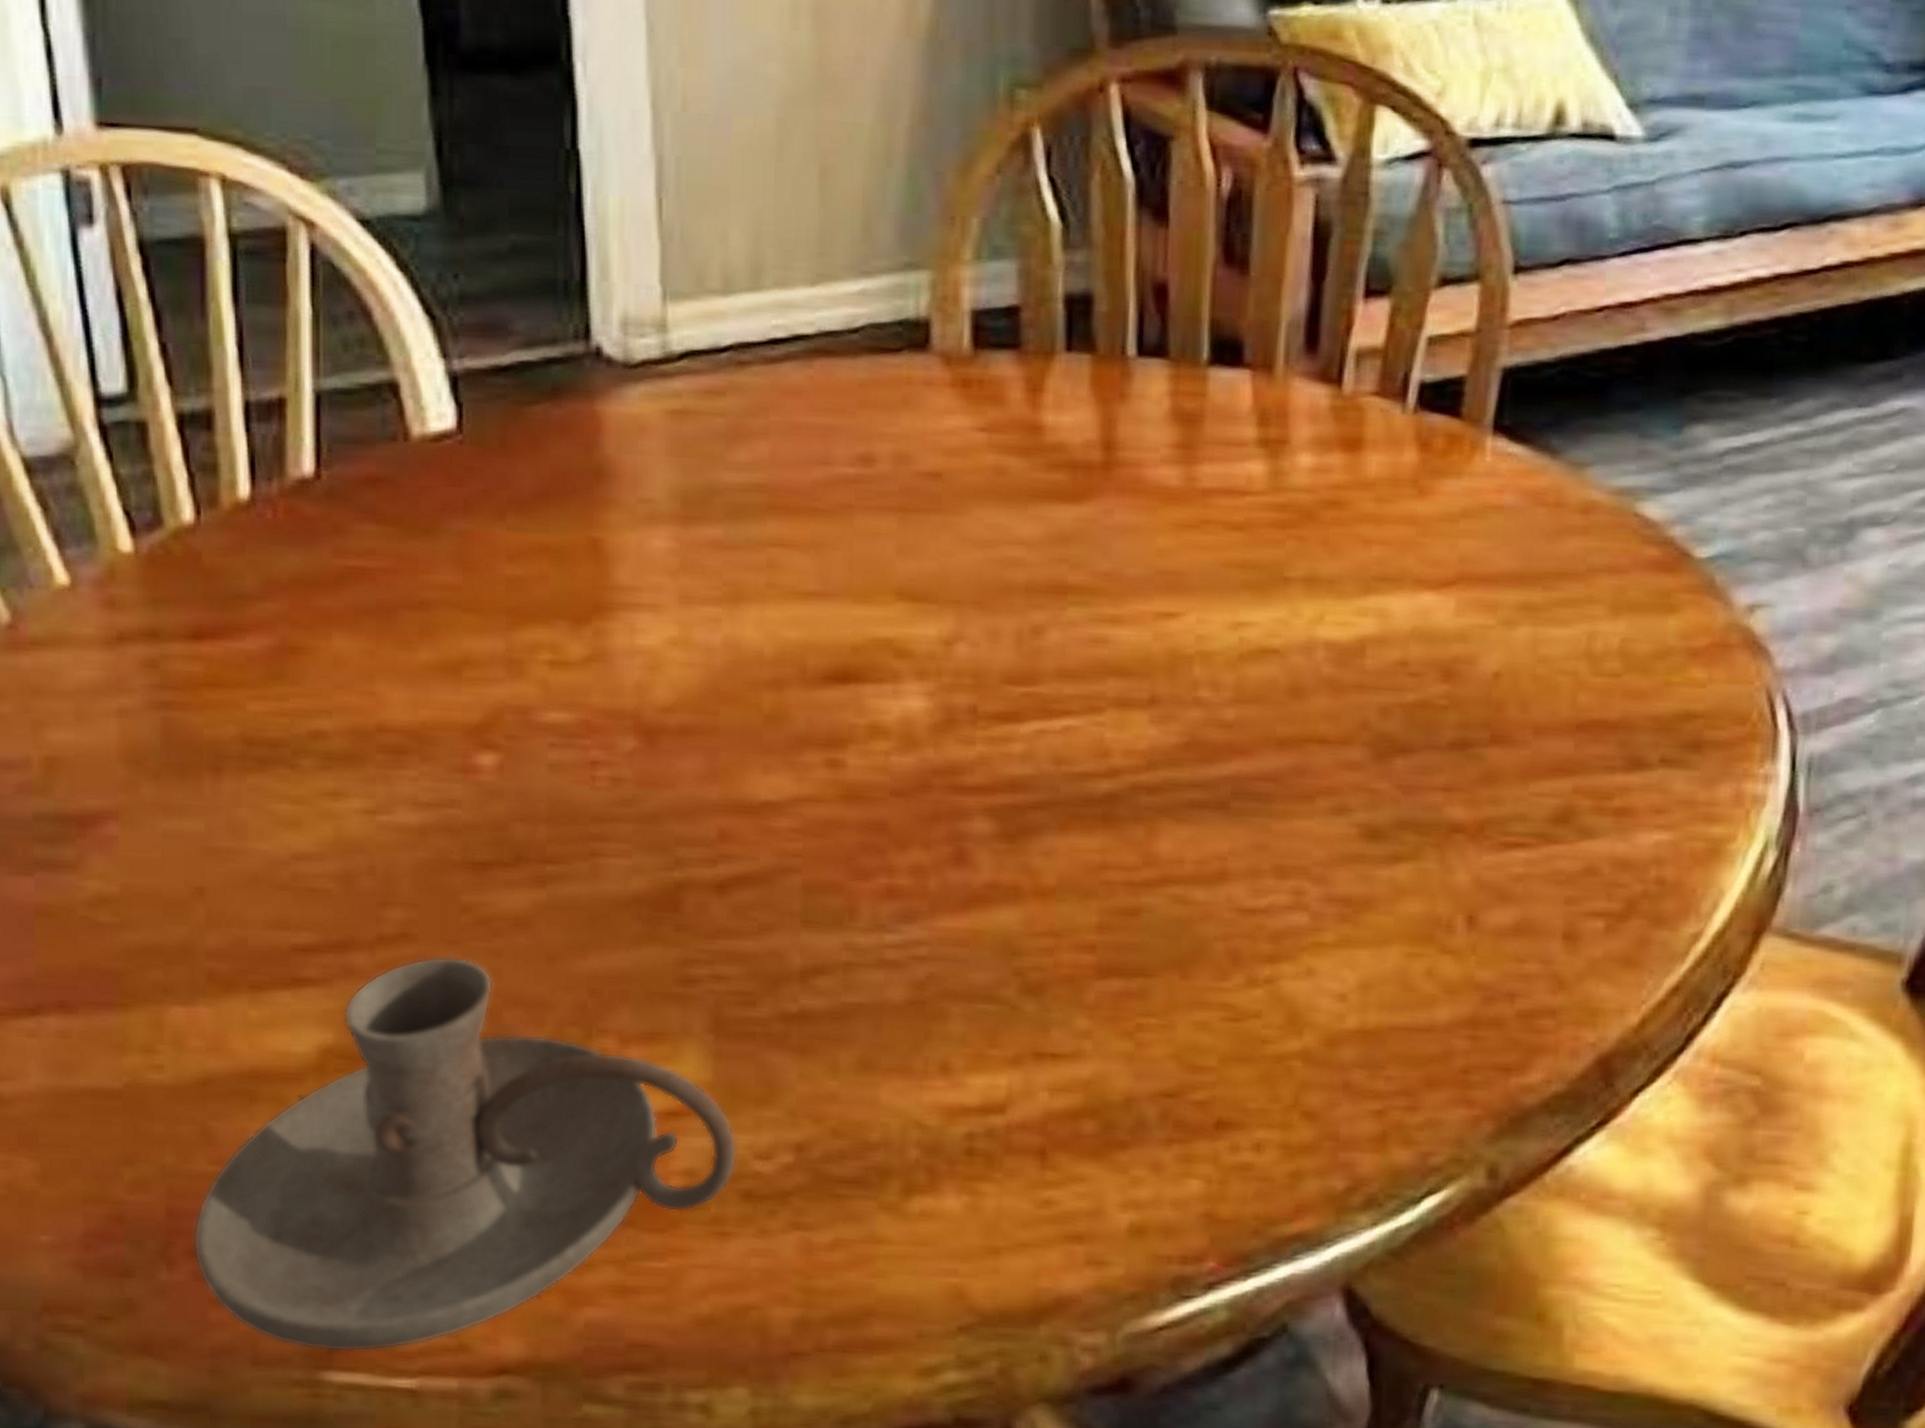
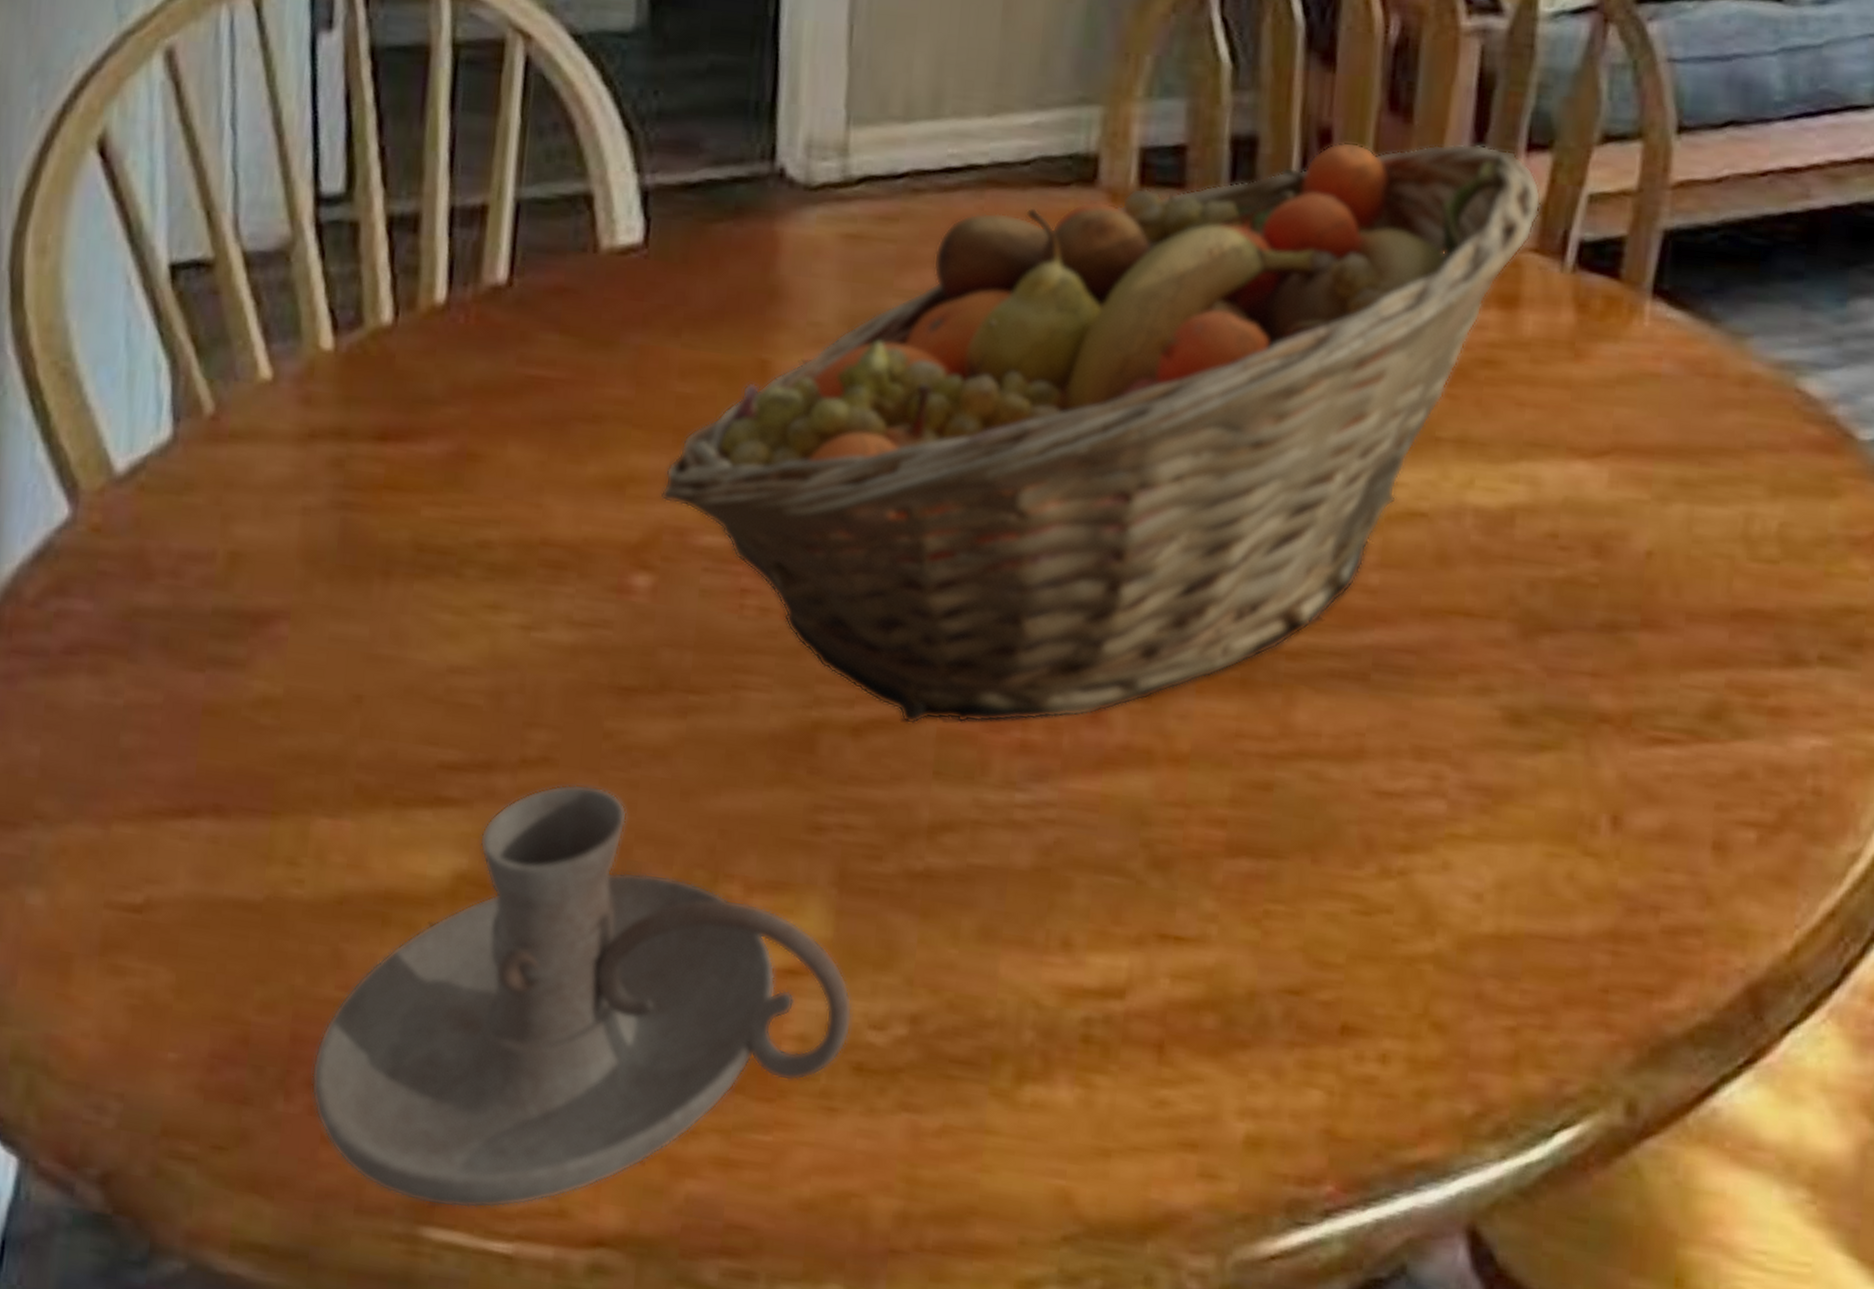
fruit basket: none [498,292,1381,879] -> present [660,141,1541,725]

